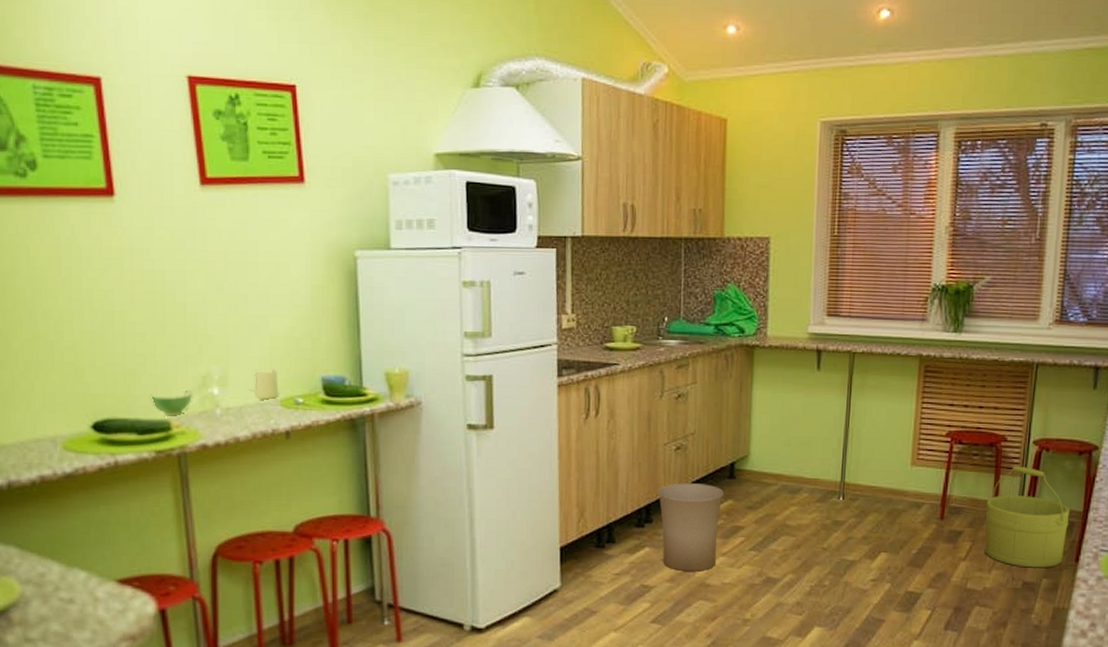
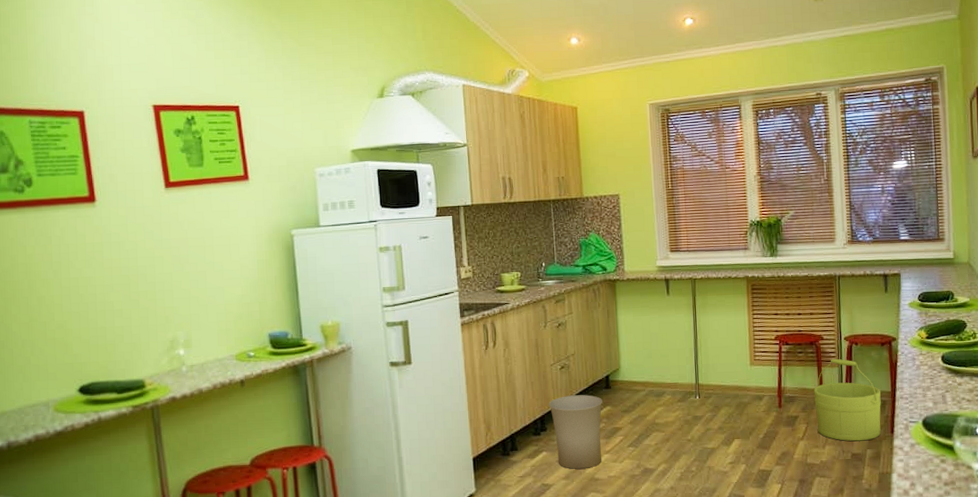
bowl: present [150,391,193,418] -> none [127,354,163,377]
mug: present [247,369,278,400] -> none [207,330,233,356]

